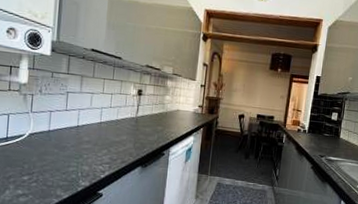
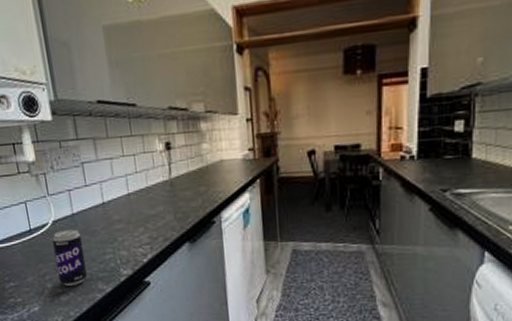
beverage can: none [22,142,52,190] -> present [52,228,88,286]

